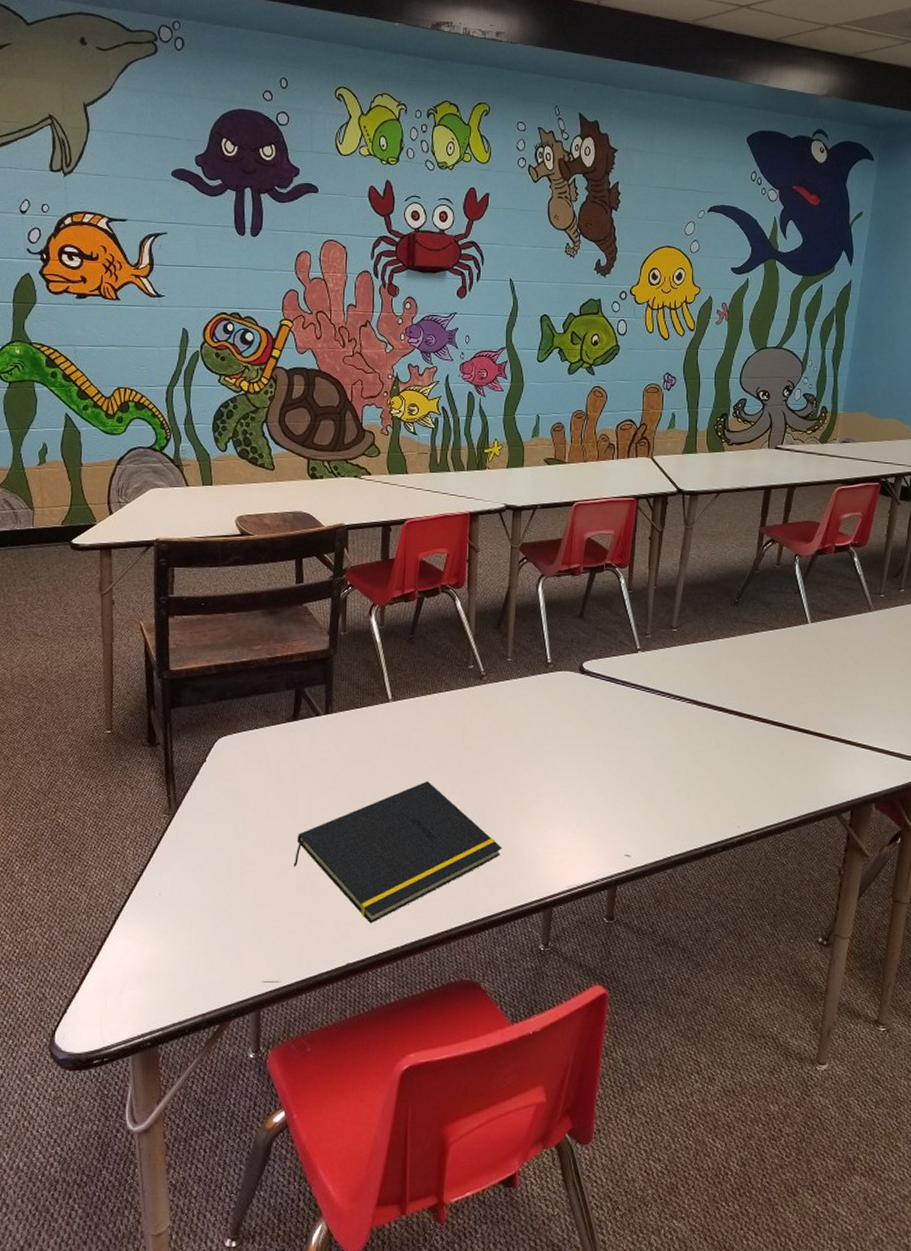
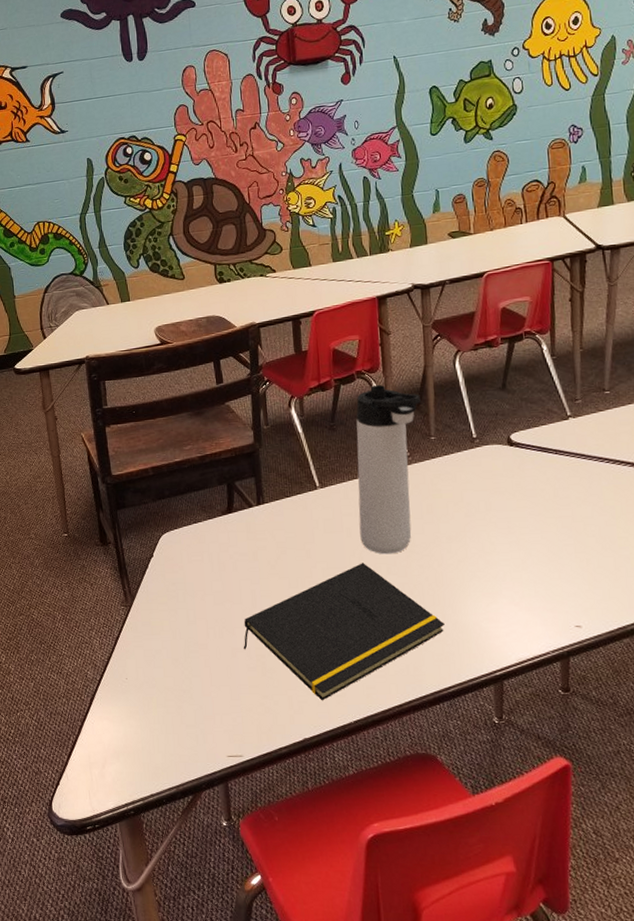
thermos bottle: none [427,600,501,774] -> present [356,384,421,555]

